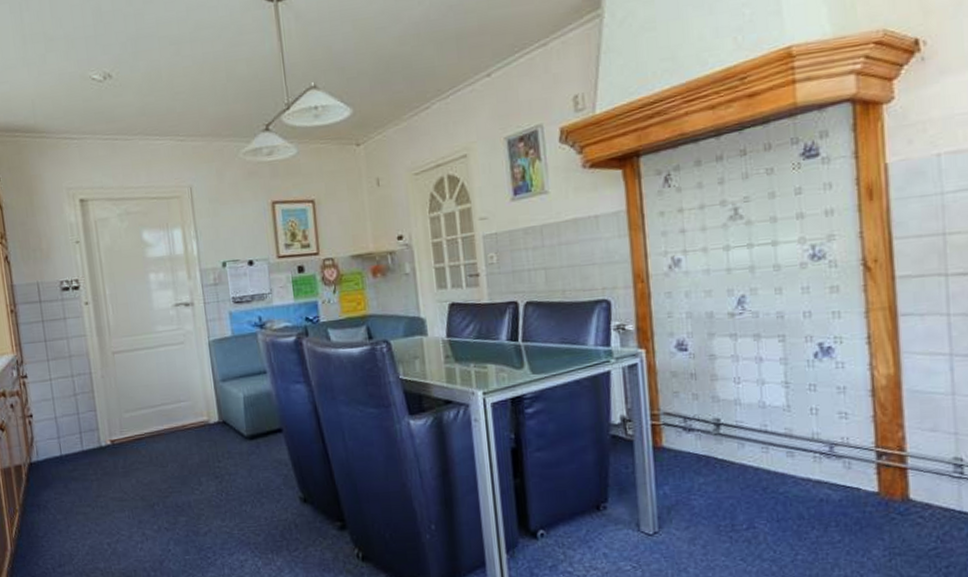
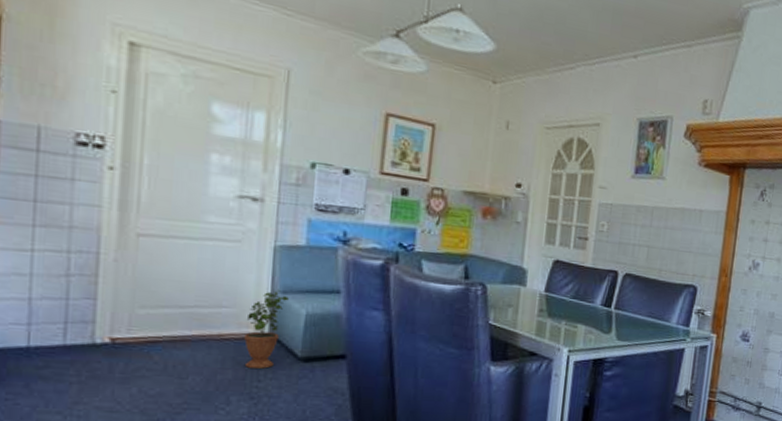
potted plant: none [200,378,228,451] -> present [244,289,289,369]

